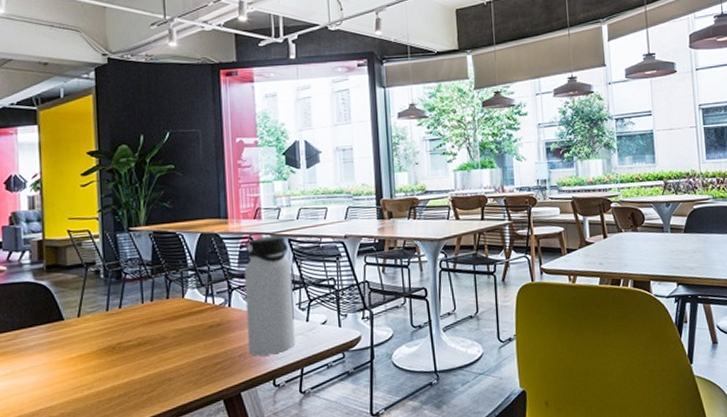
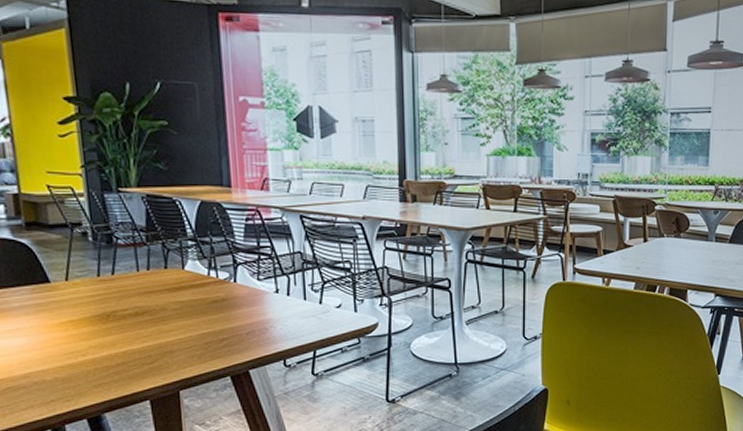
water bottle: present [244,235,295,356] -> none [250,210,308,335]

